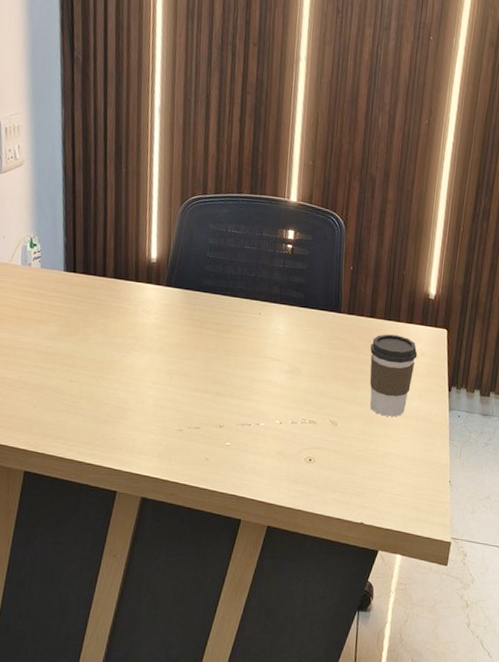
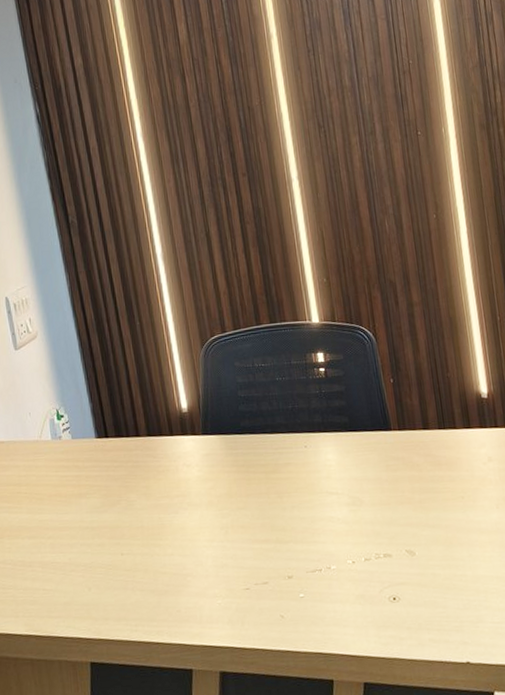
coffee cup: present [369,334,418,417] -> none [431,443,486,536]

